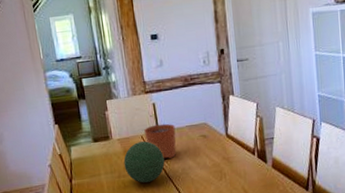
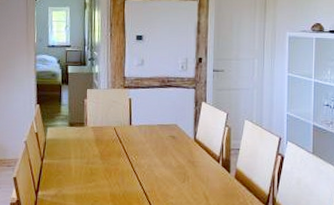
decorative orb: present [123,141,165,183] -> none [94,133,133,173]
plant pot: present [144,114,176,159] -> none [117,108,147,153]

